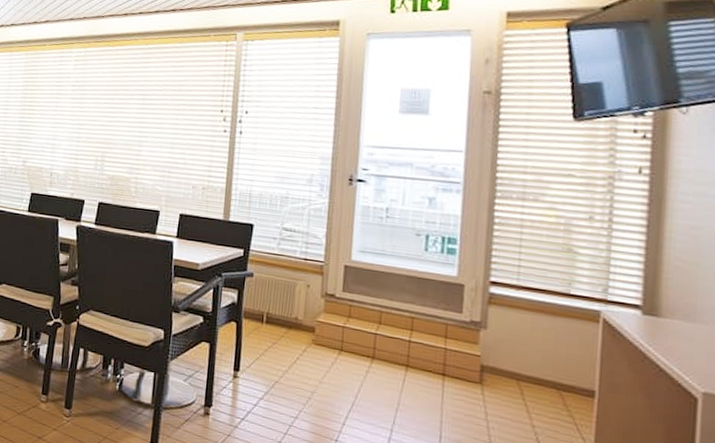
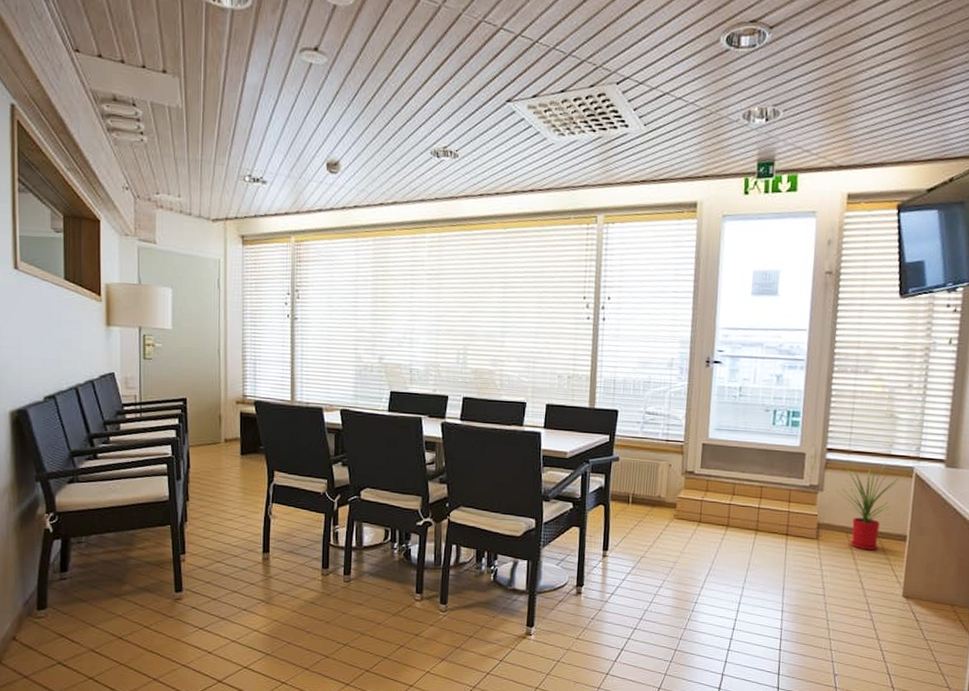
house plant: none [502,295,593,404] -> present [836,459,907,551]

